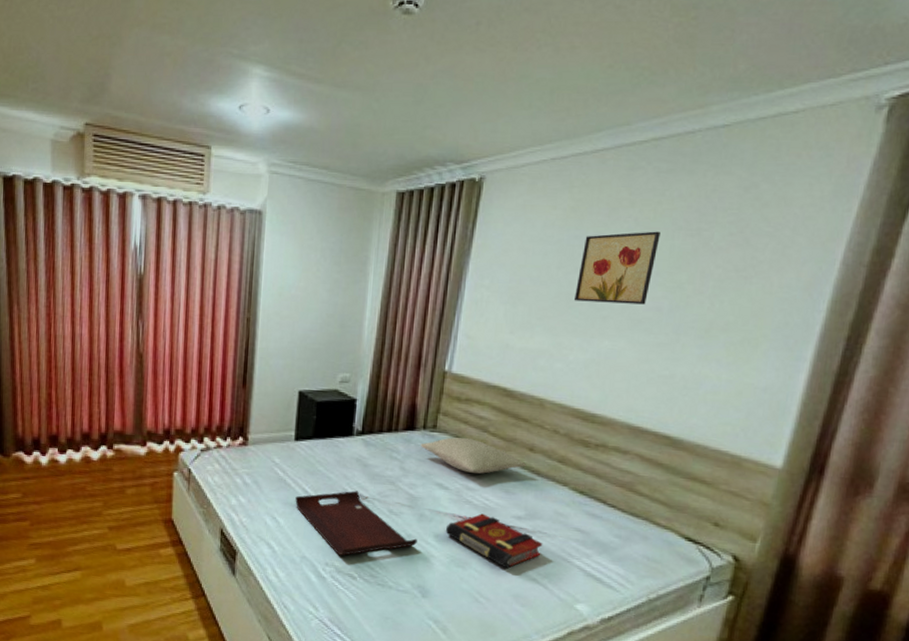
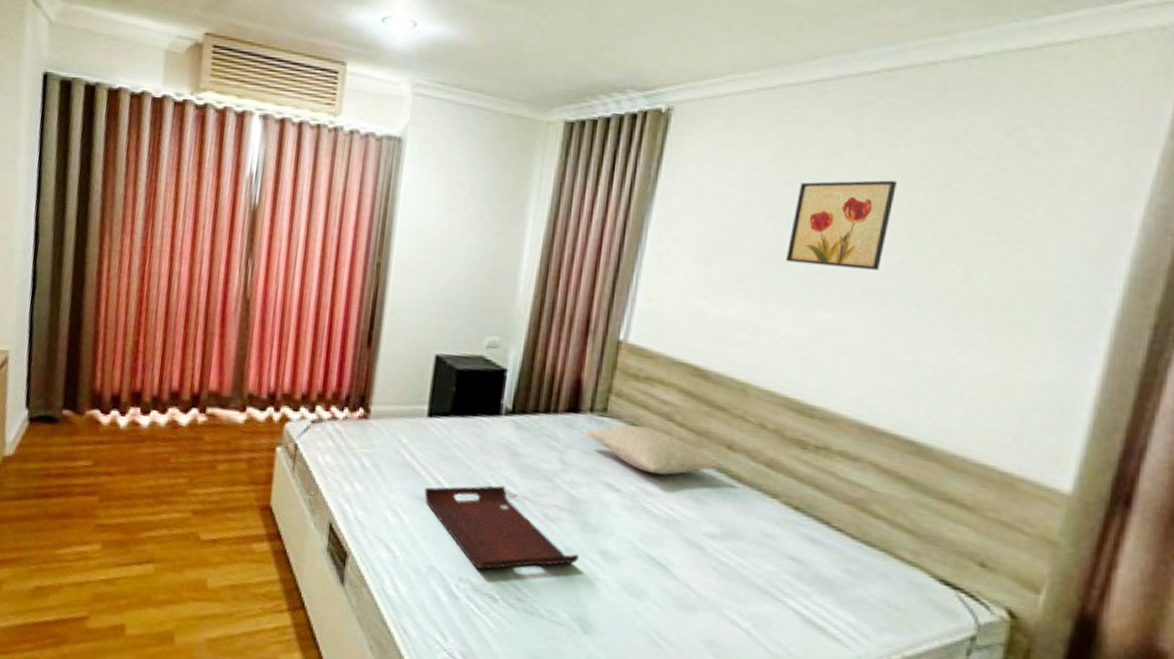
book: present [445,513,543,569] -> none [615,527,745,604]

